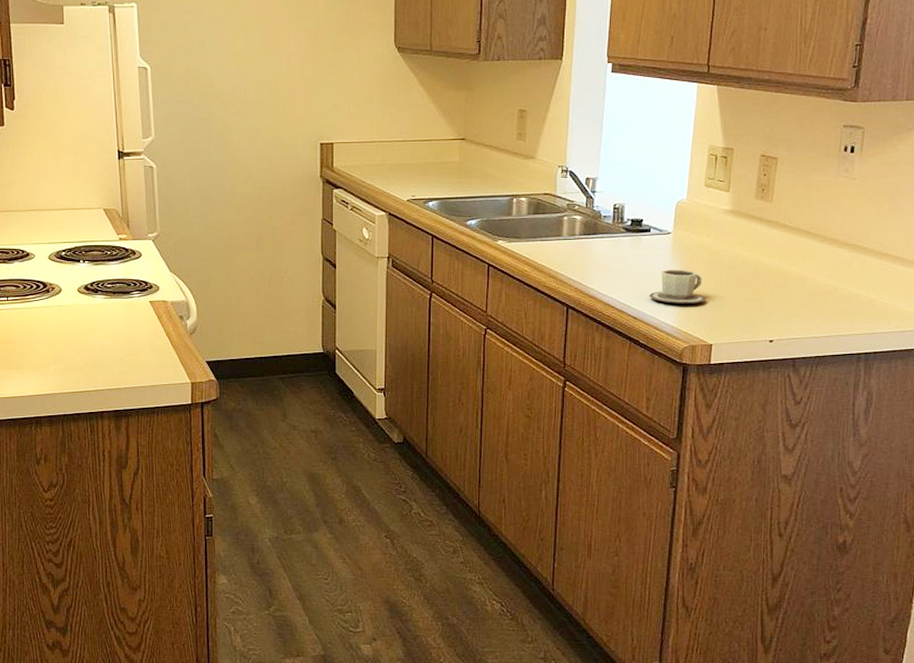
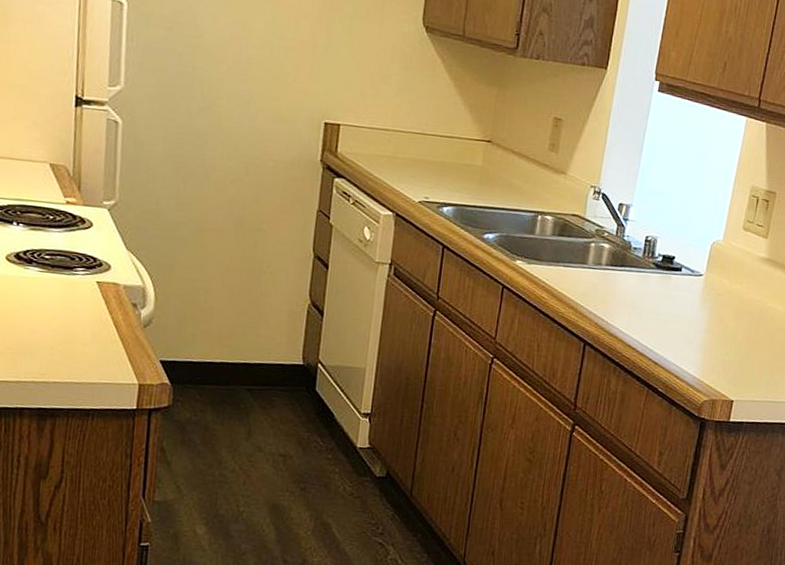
cup: present [648,270,706,304] -> none [672,314,732,355]

